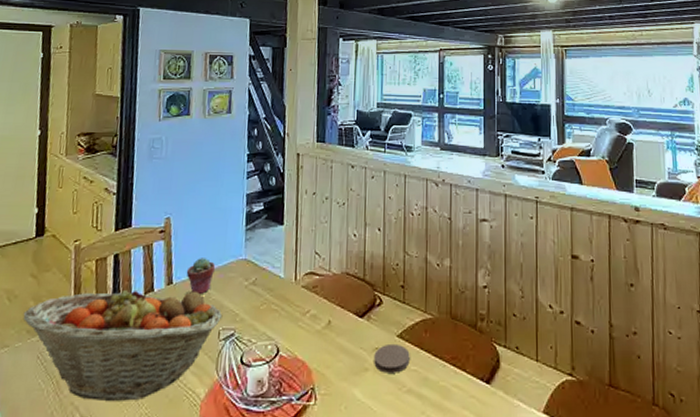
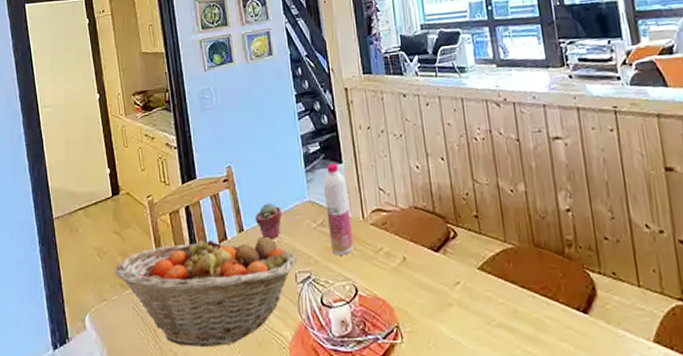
beverage bottle: none [259,224,285,315] -> present [323,163,355,255]
coaster: present [374,343,410,373] -> none [456,276,496,308]

